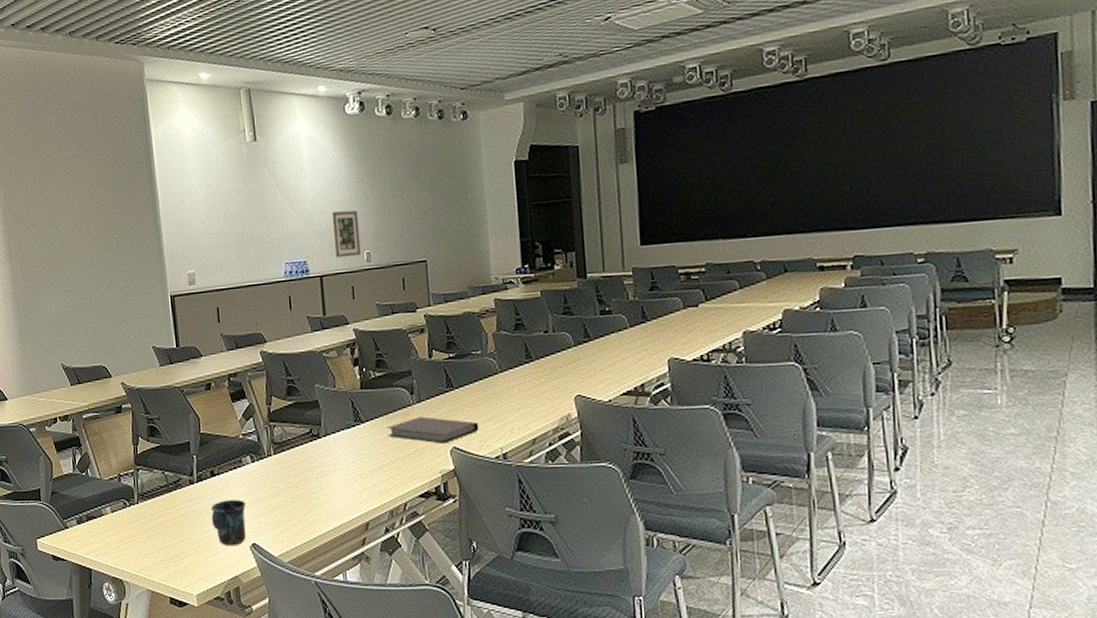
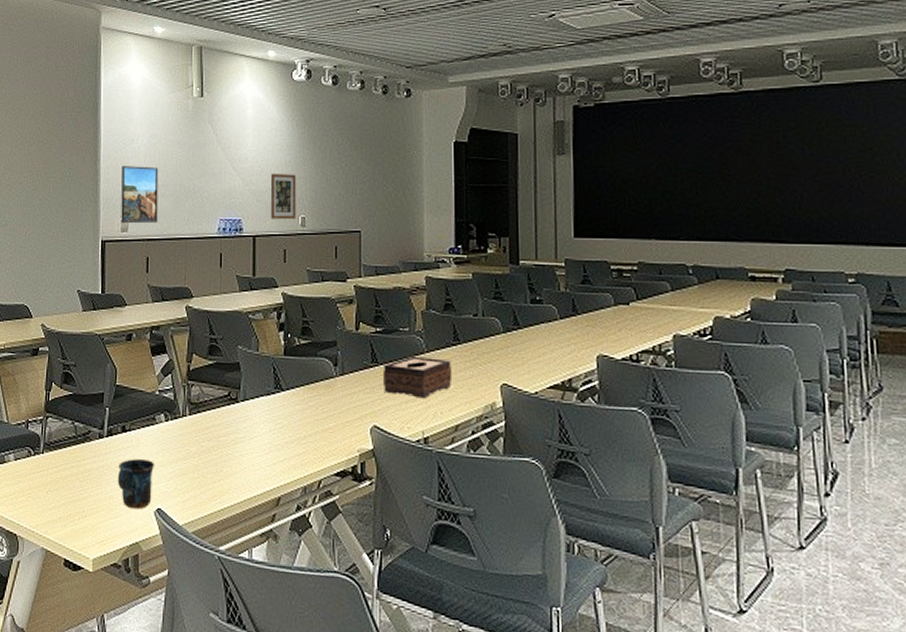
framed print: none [182,217,224,277] -> present [121,166,159,224]
notebook: present [386,416,479,444] -> none [306,390,401,421]
tissue box: none [458,377,527,417] -> present [382,355,453,399]

